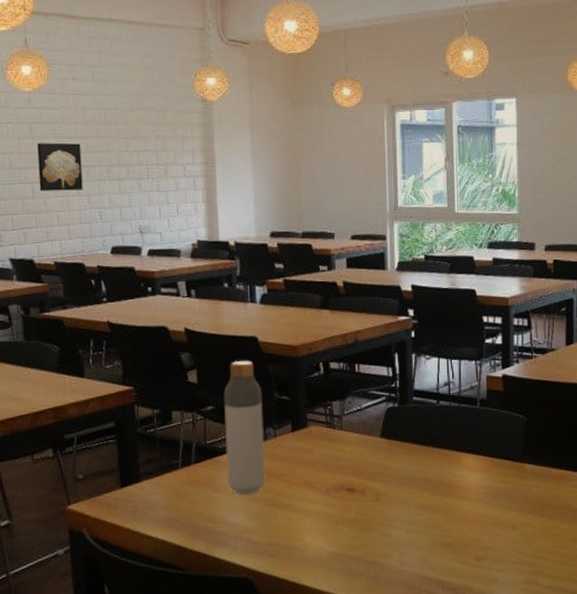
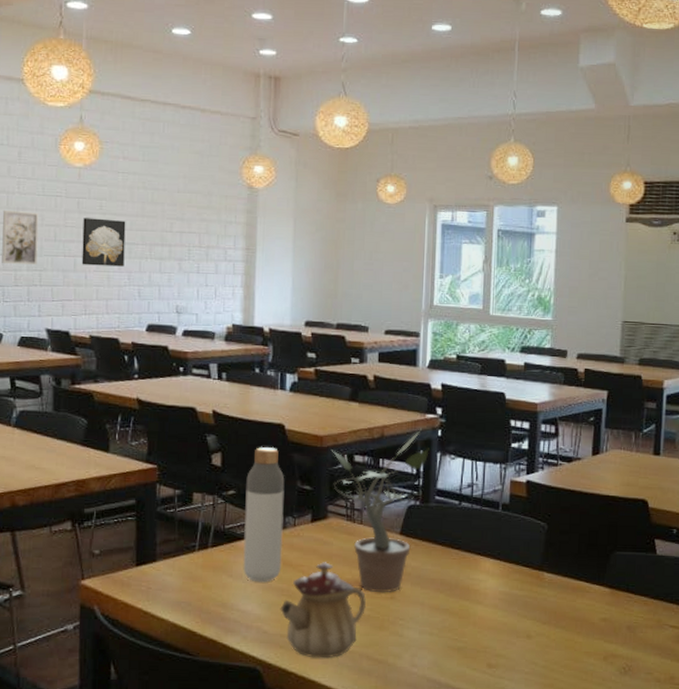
teapot: none [267,469,352,564] -> present [280,562,366,659]
potted plant: none [306,330,404,495] -> present [331,428,429,592]

